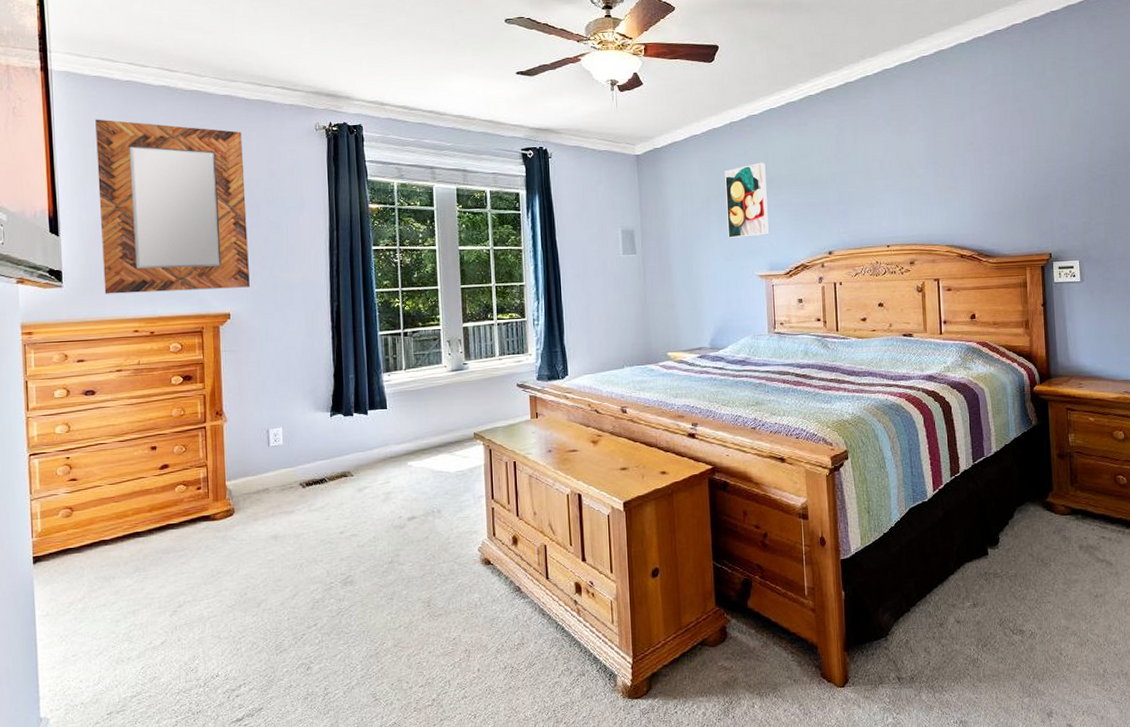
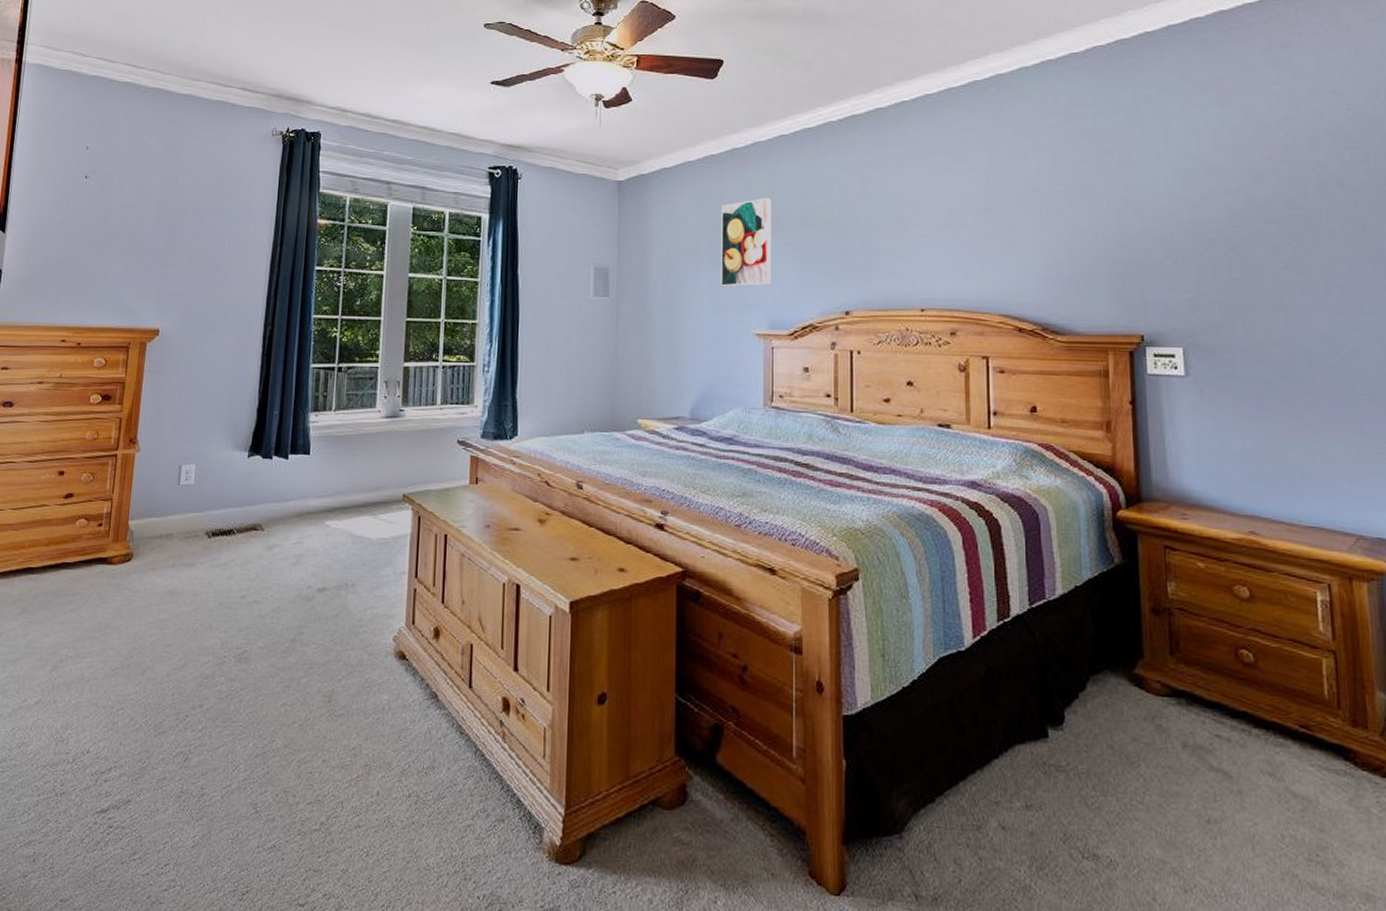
home mirror: present [95,119,250,294] -> none [39,113,197,302]

